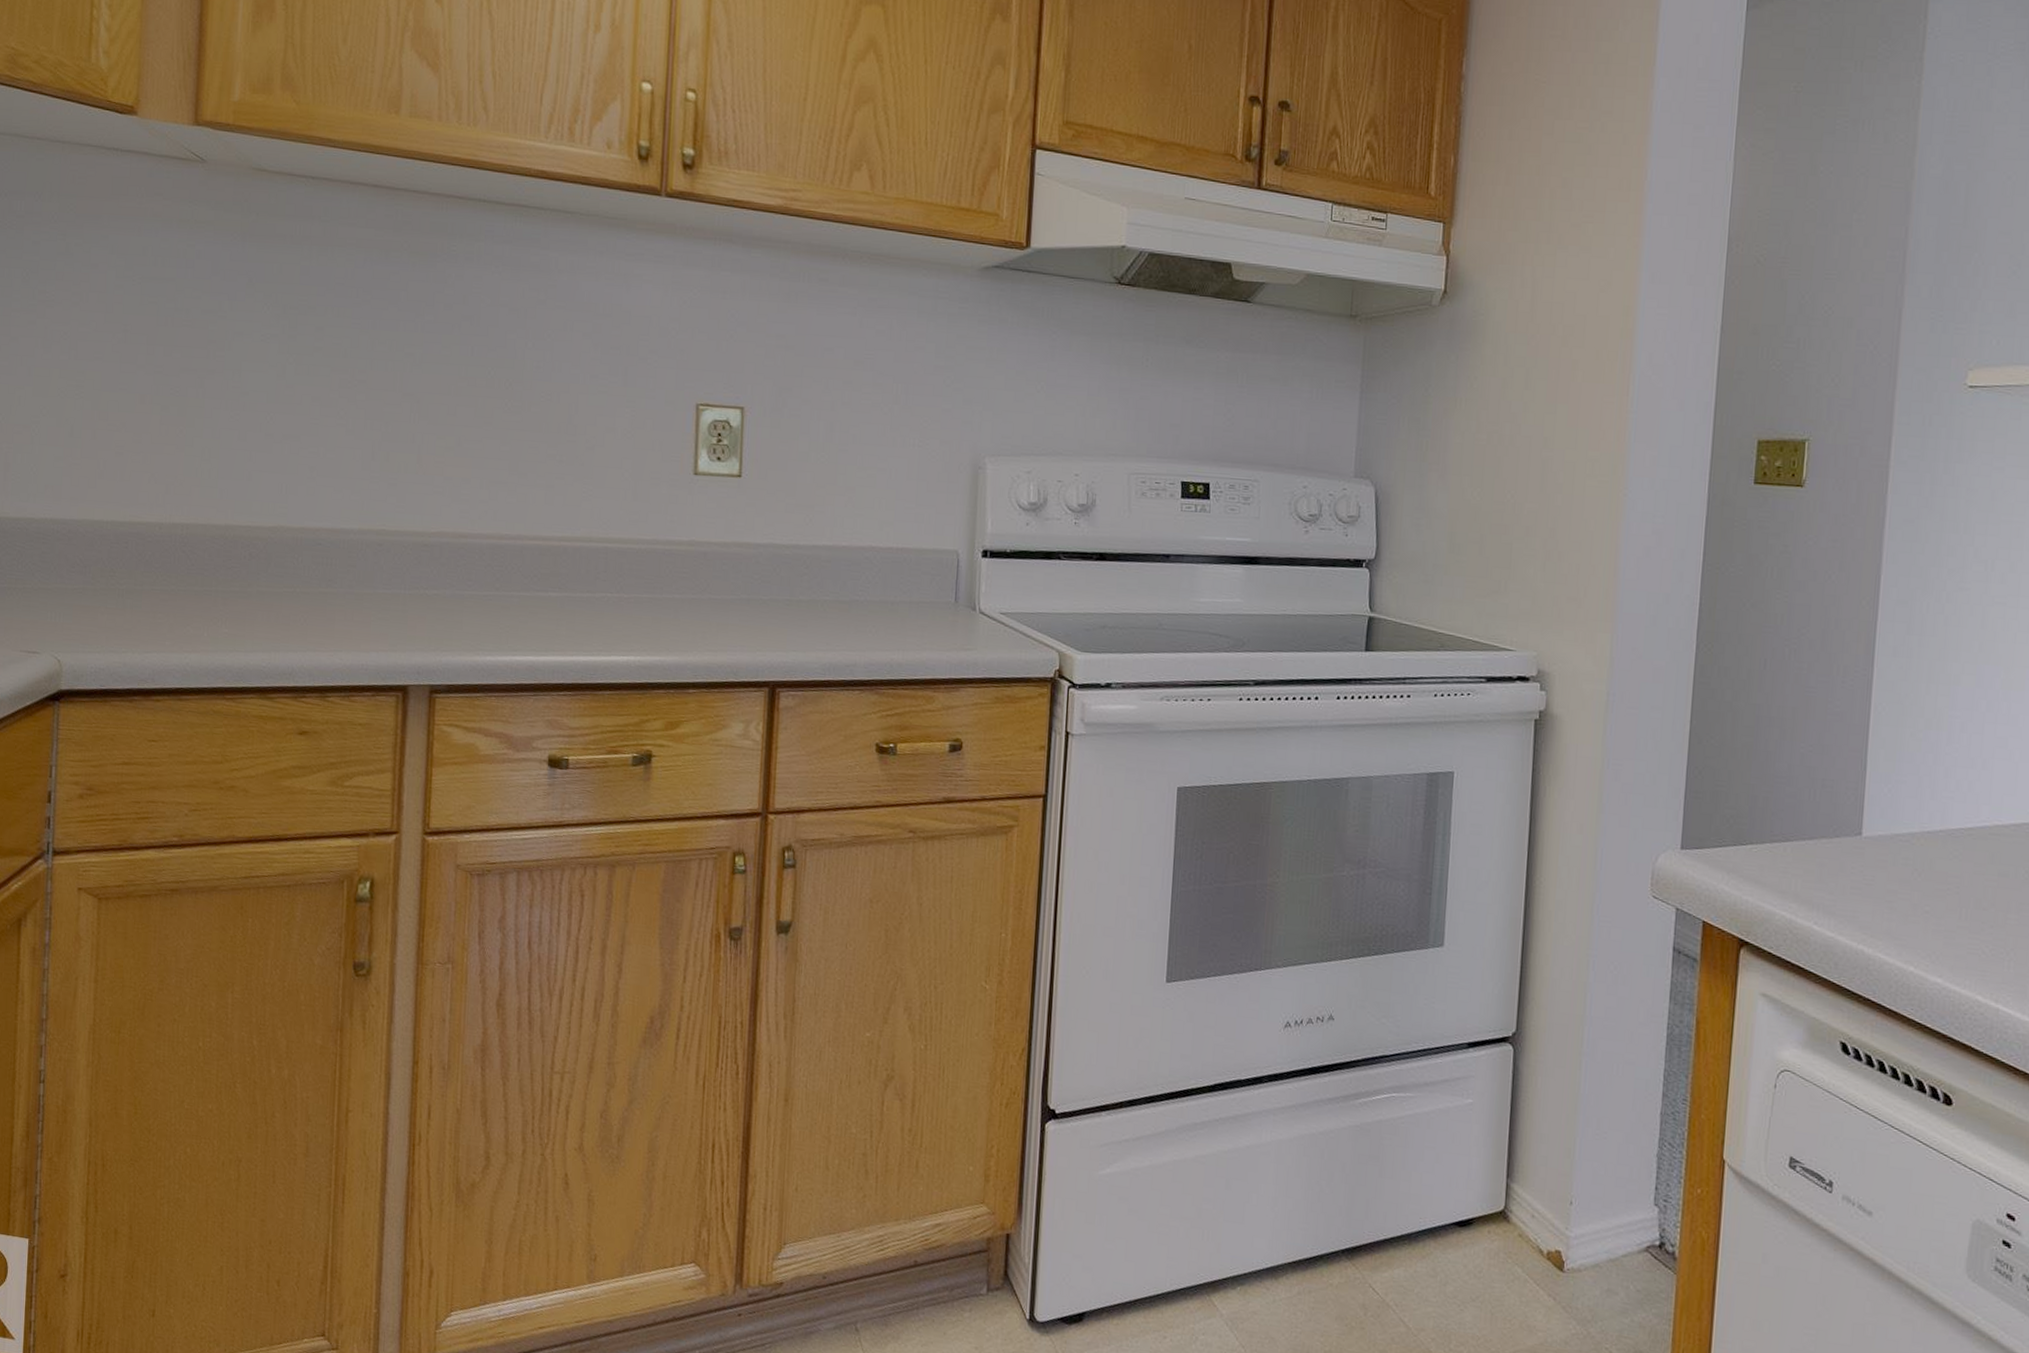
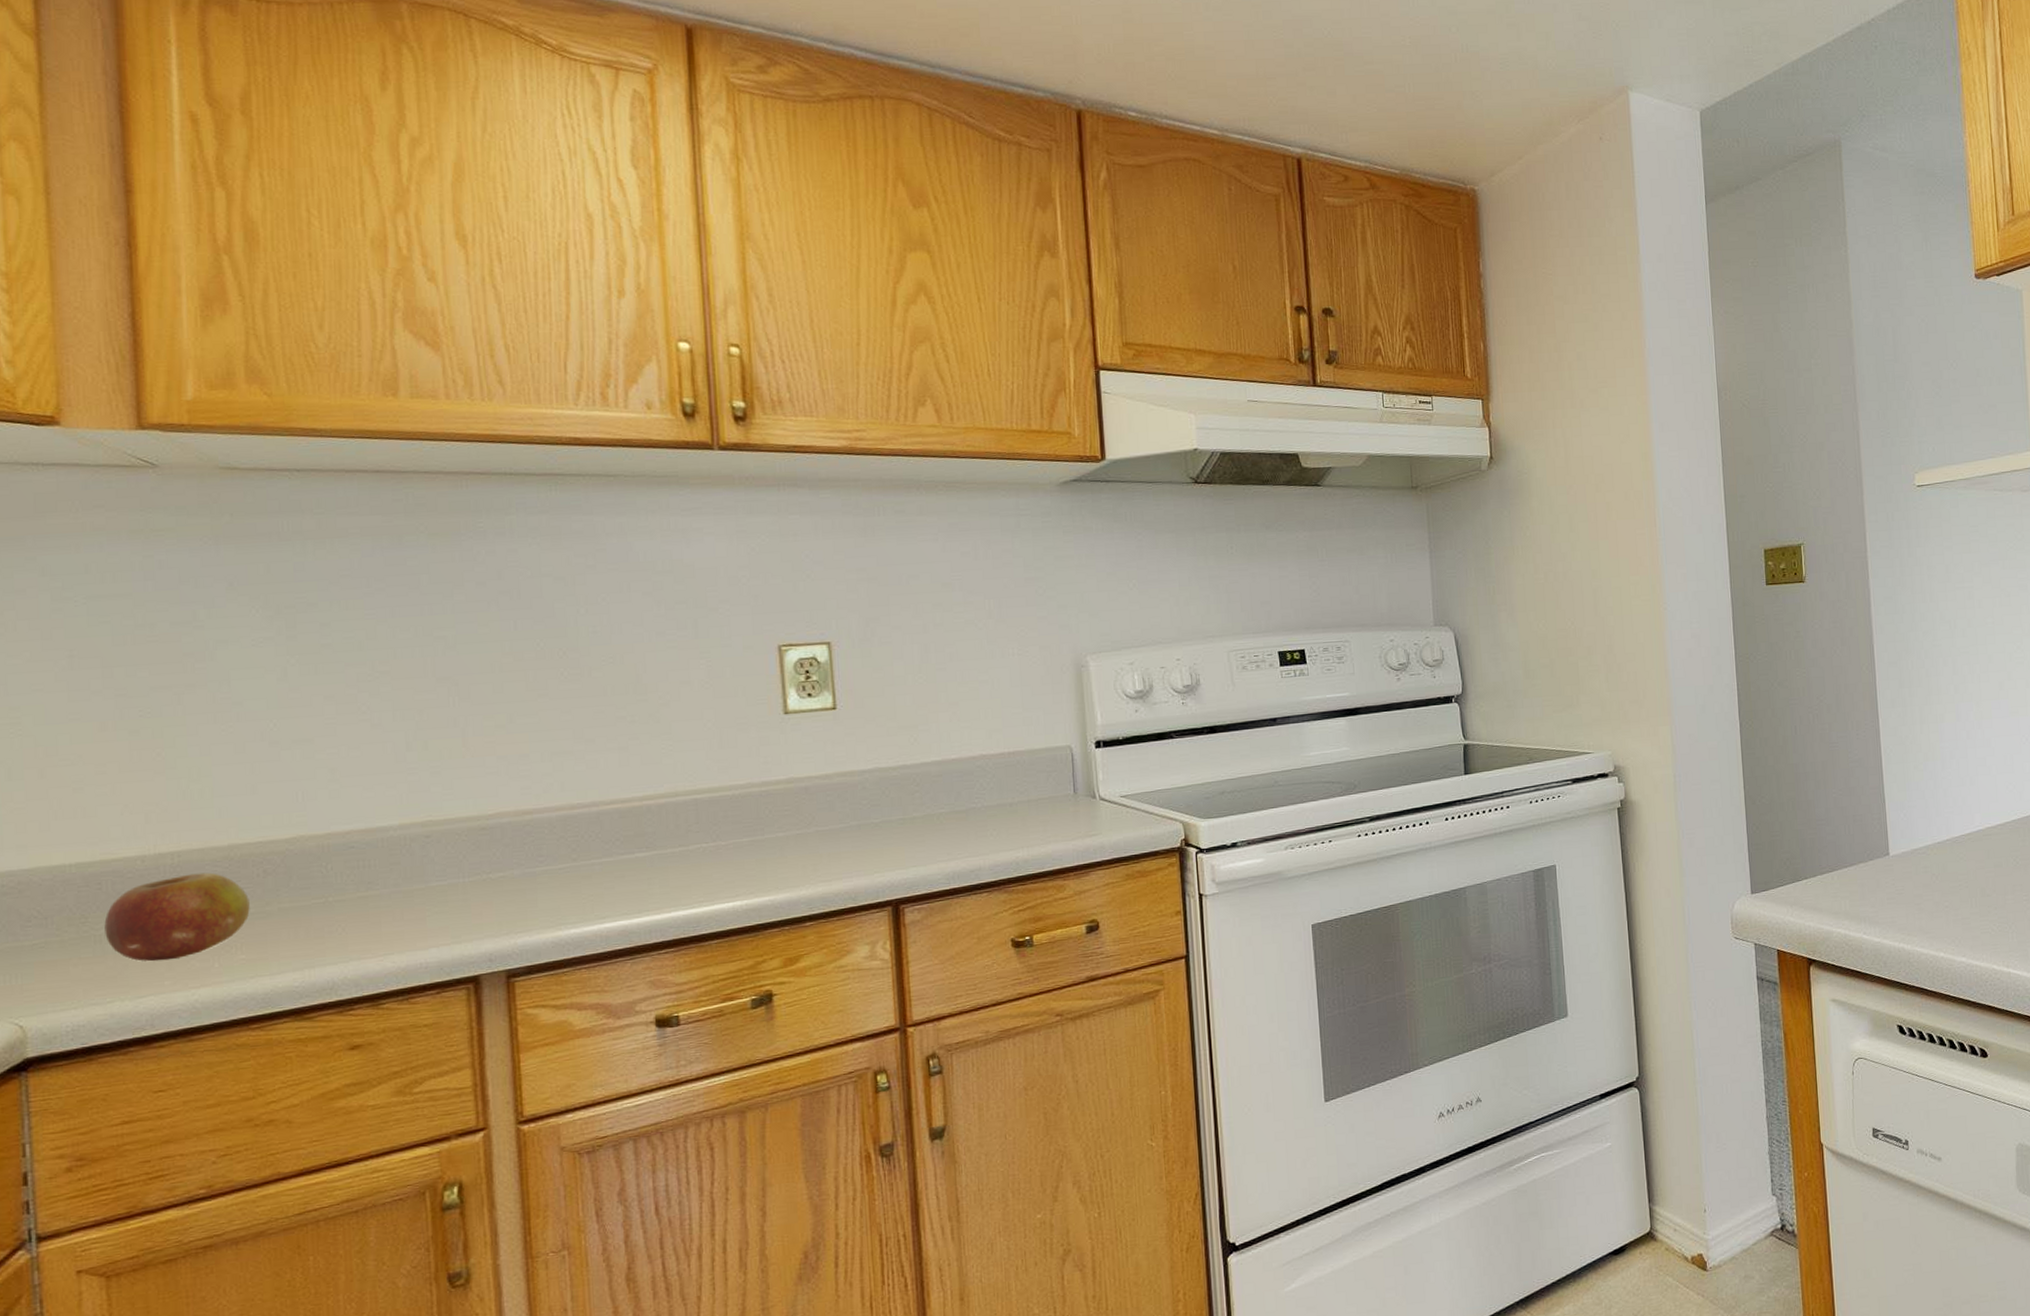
fruit: none [126,546,236,623] -> present [104,872,250,962]

